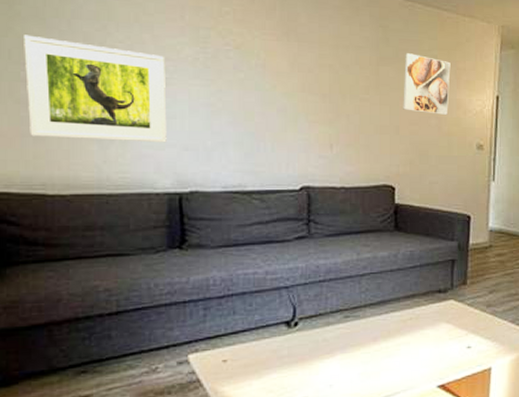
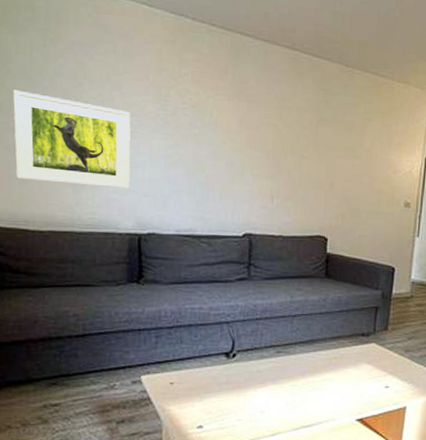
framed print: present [403,53,451,115] -> none [338,115,384,174]

